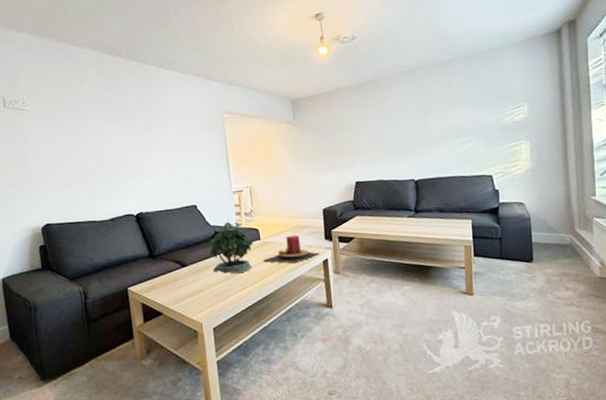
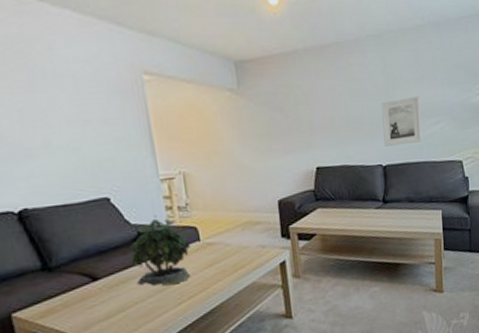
candle: present [263,234,319,264] -> none [205,232,275,269]
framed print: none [414,119,453,164] -> present [381,96,422,147]

